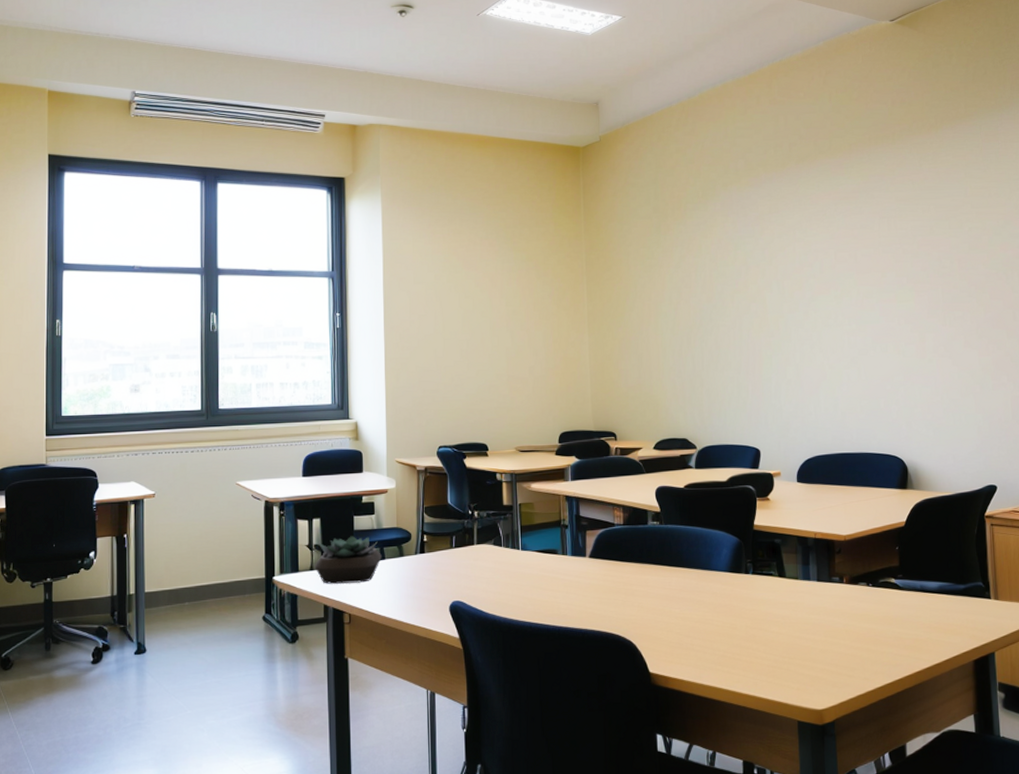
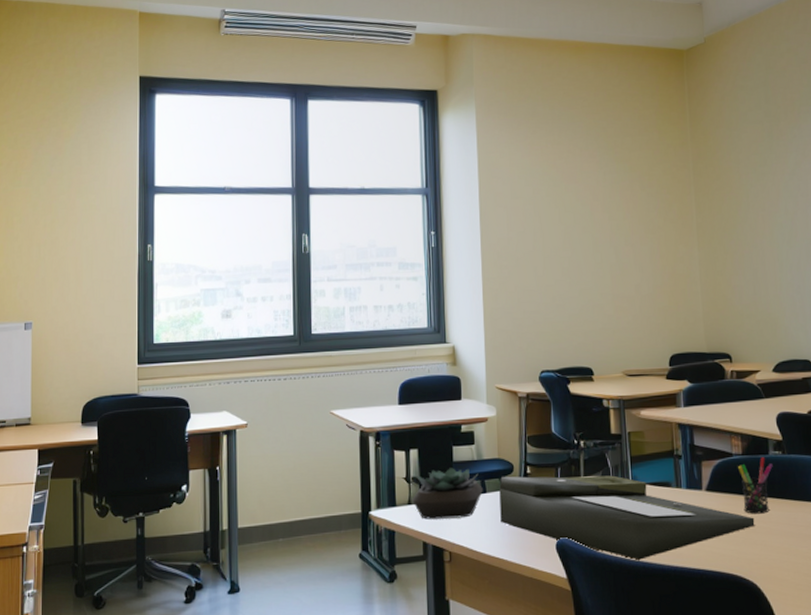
document tray: none [397,543,633,621] -> present [499,475,755,560]
pen holder: none [619,527,651,579] -> present [738,457,773,514]

